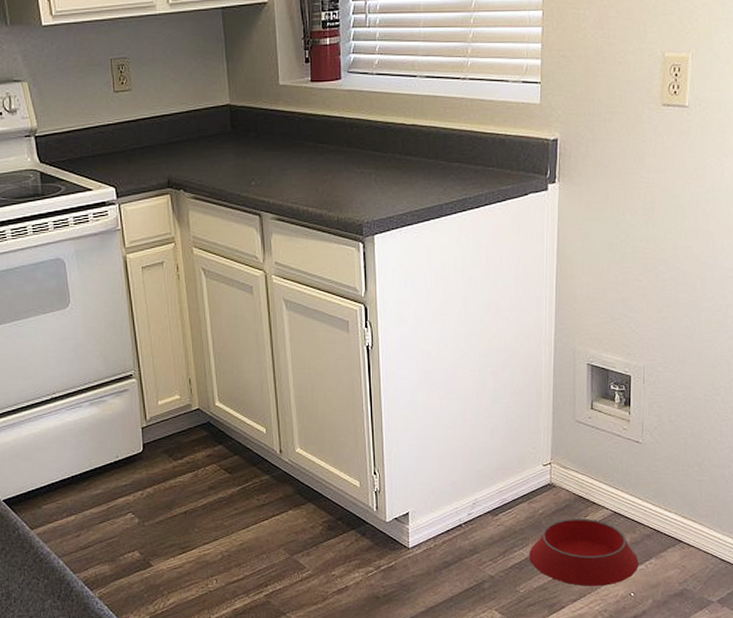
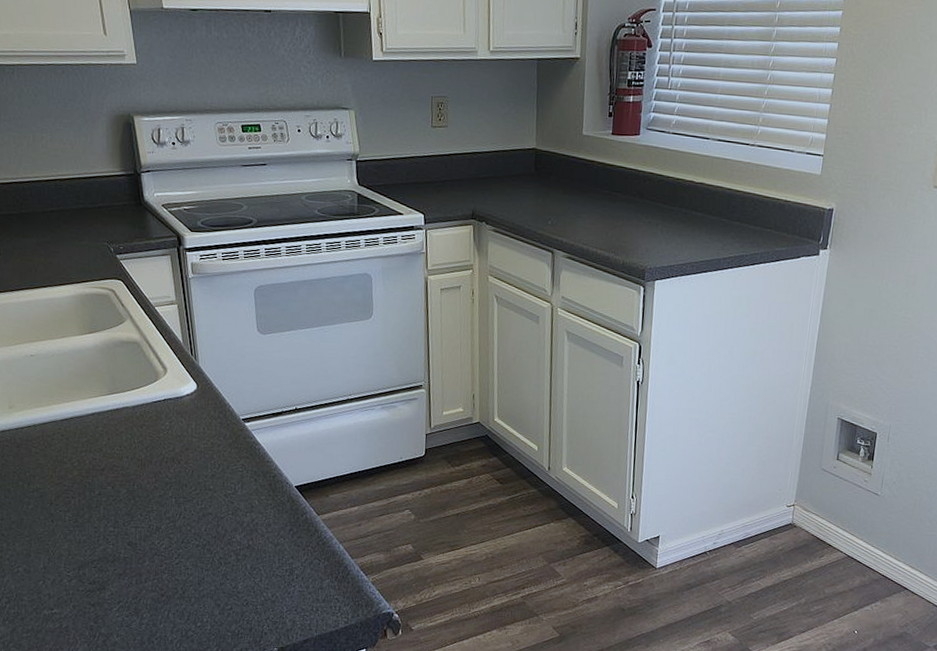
pet bowl: present [529,518,639,586] -> none [765,557,865,621]

